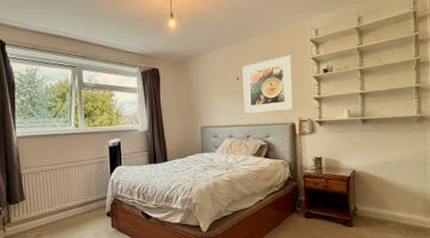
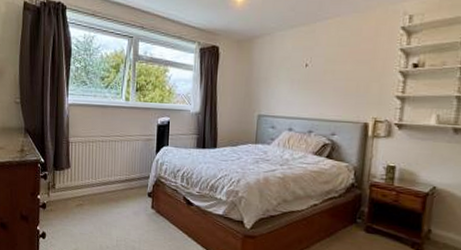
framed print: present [242,55,293,113] -> none [309,43,375,108]

